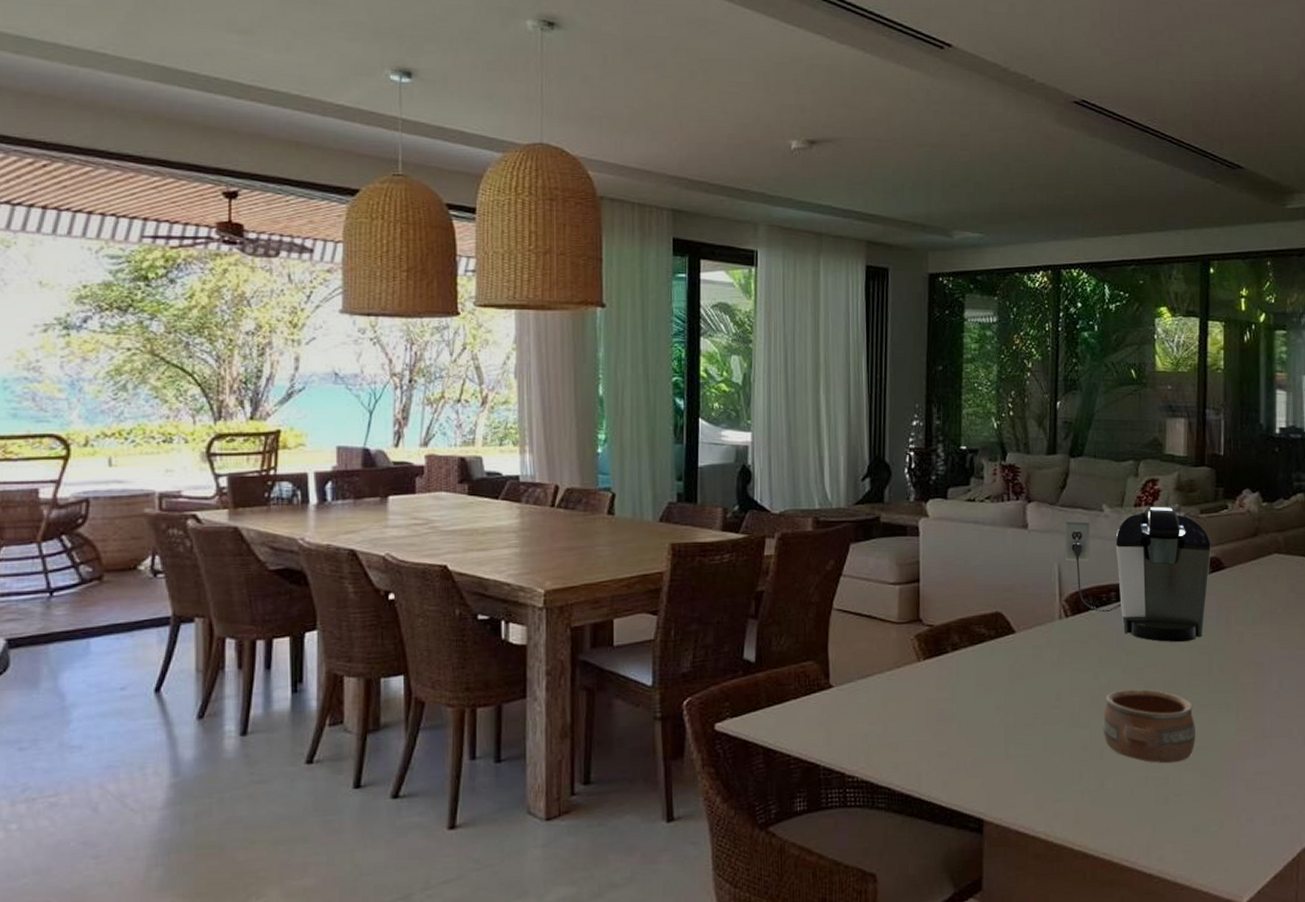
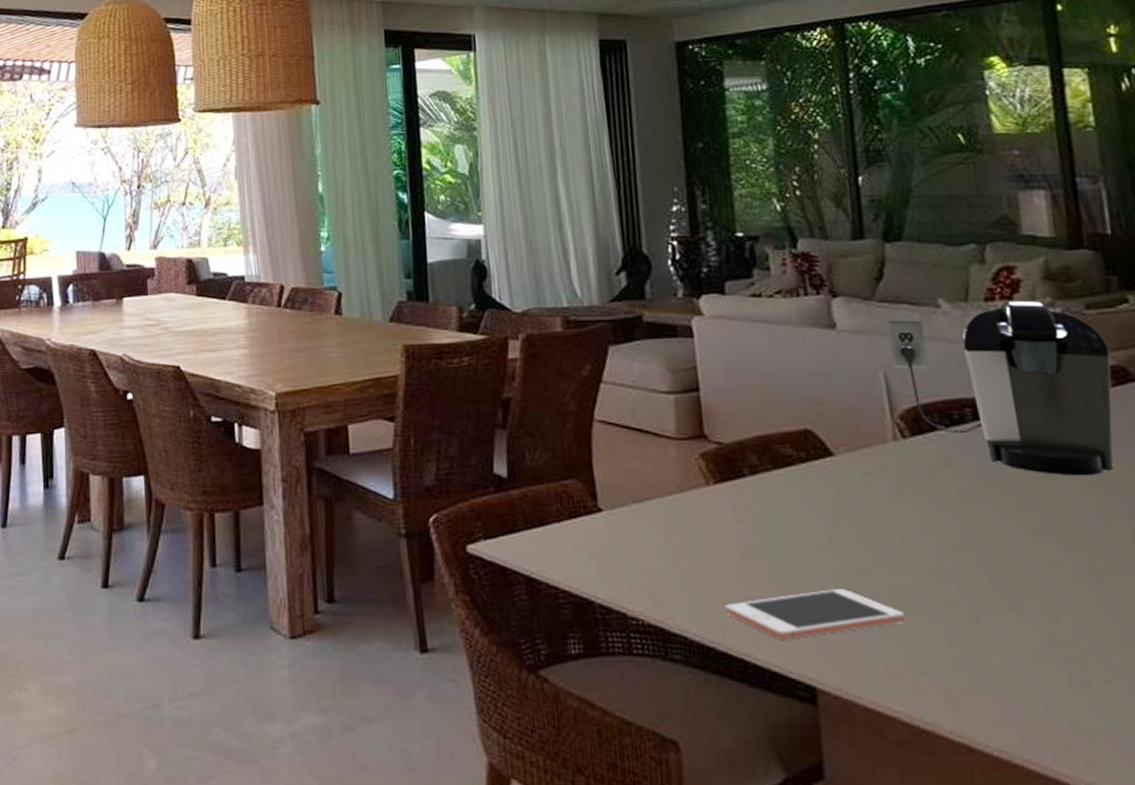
cell phone: none [922,740,1053,784] -> present [725,589,906,640]
pottery: present [1102,689,1195,764] -> none [973,534,1123,638]

